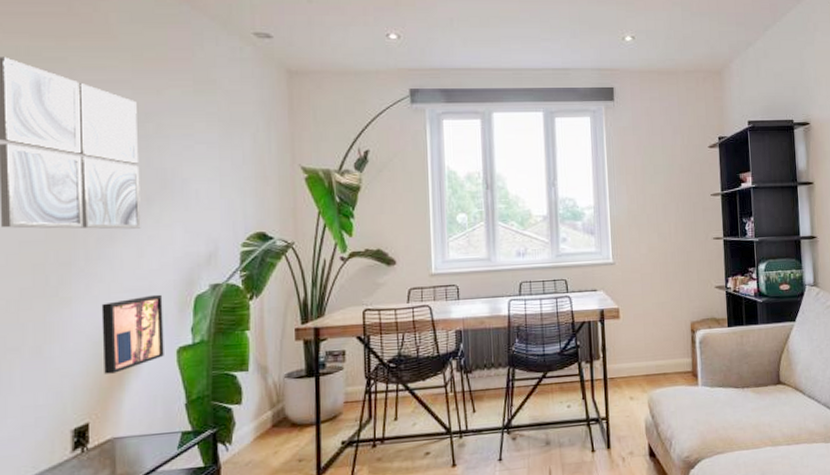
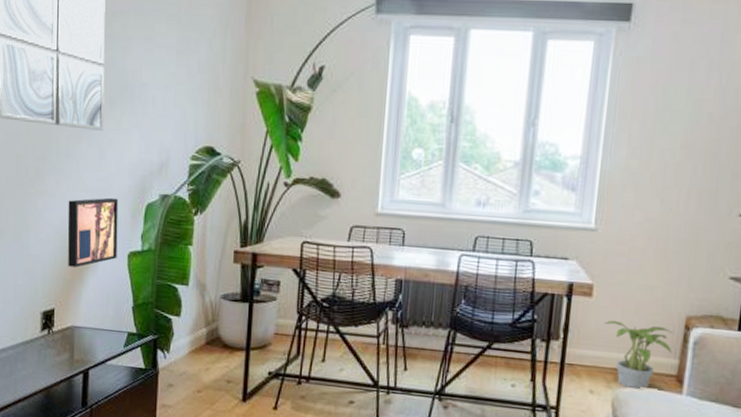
potted plant: none [632,333,685,390] -> present [604,320,673,390]

